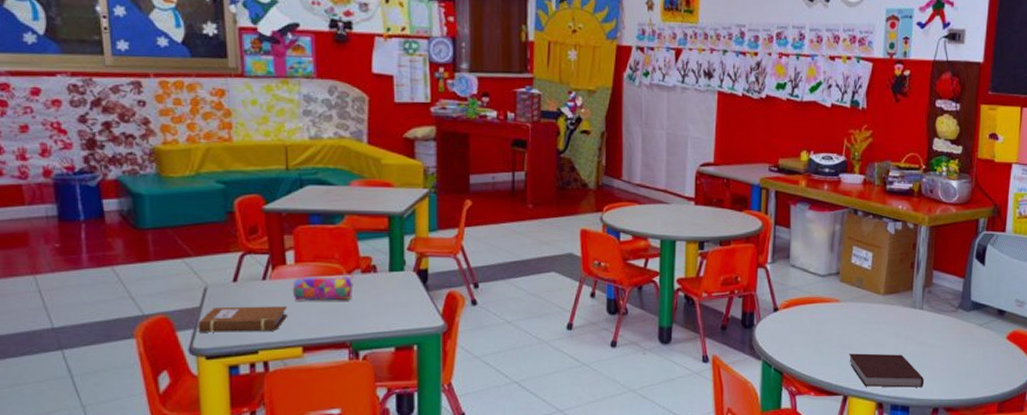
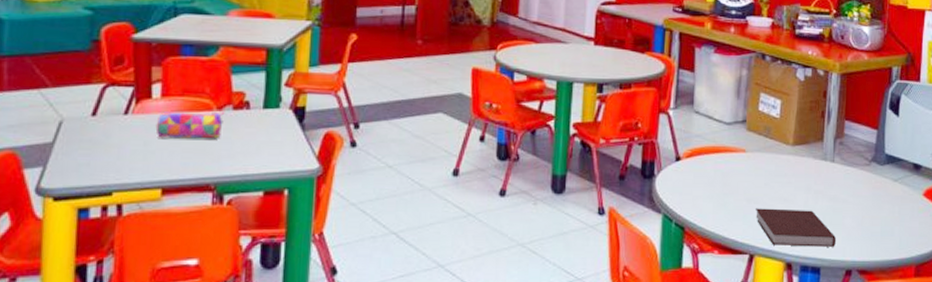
notebook: present [196,306,288,332] -> none [46,142,149,171]

